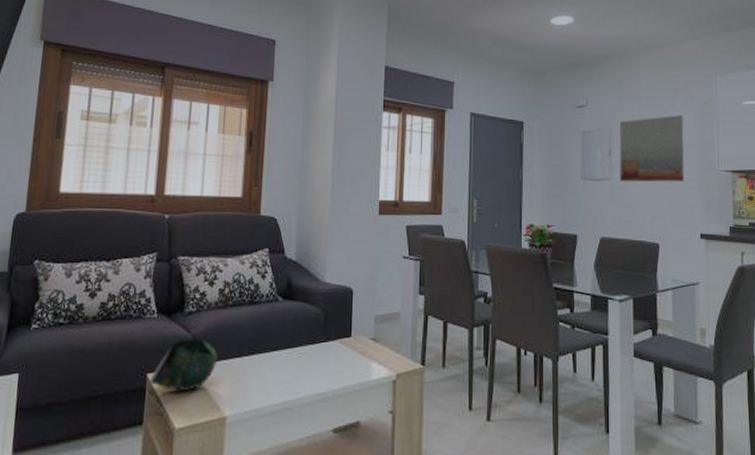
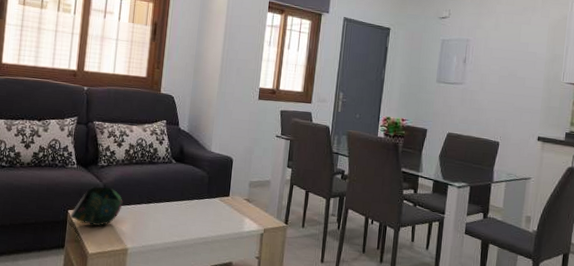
wall art: present [619,115,685,182] -> none [471,30,537,90]

